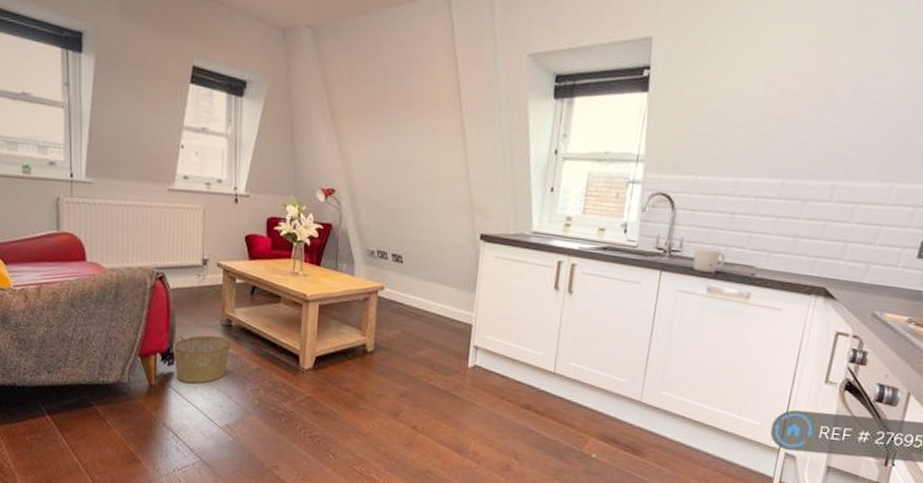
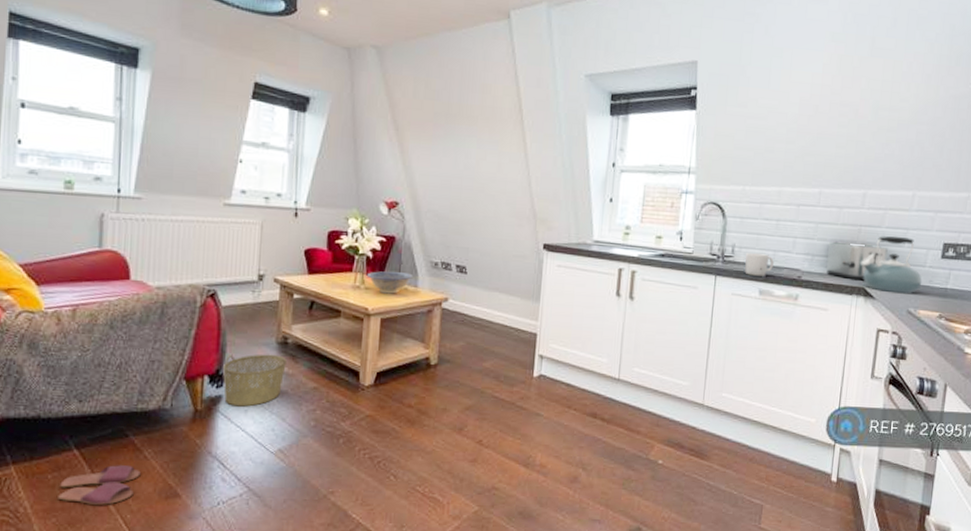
slippers: none [36,431,105,466] -> present [58,465,141,505]
decorative bowl: none [304,258,350,281] -> present [366,271,413,294]
toaster: none [783,238,857,280] -> present [826,242,889,281]
kettle: none [823,232,893,296] -> present [861,236,923,294]

